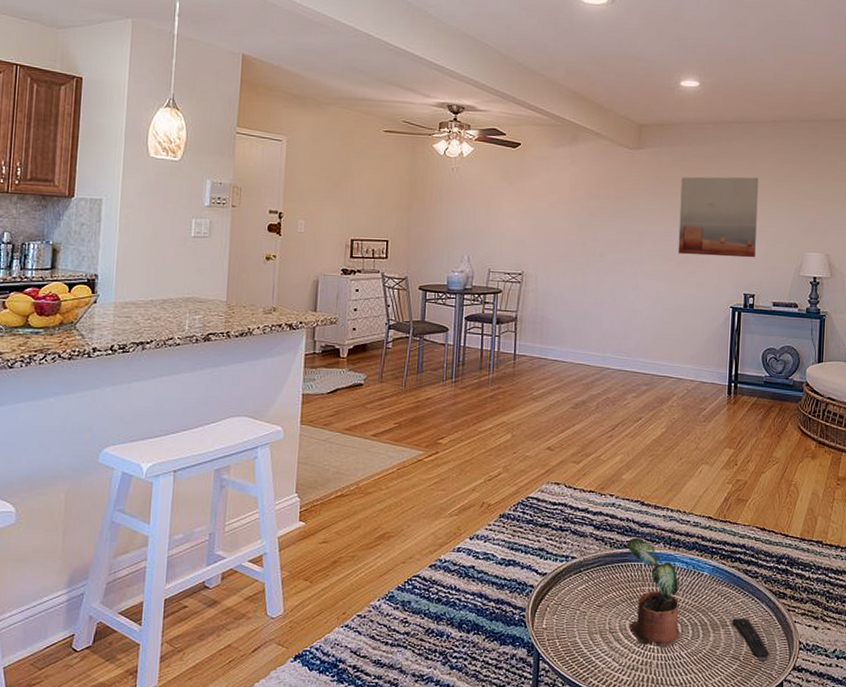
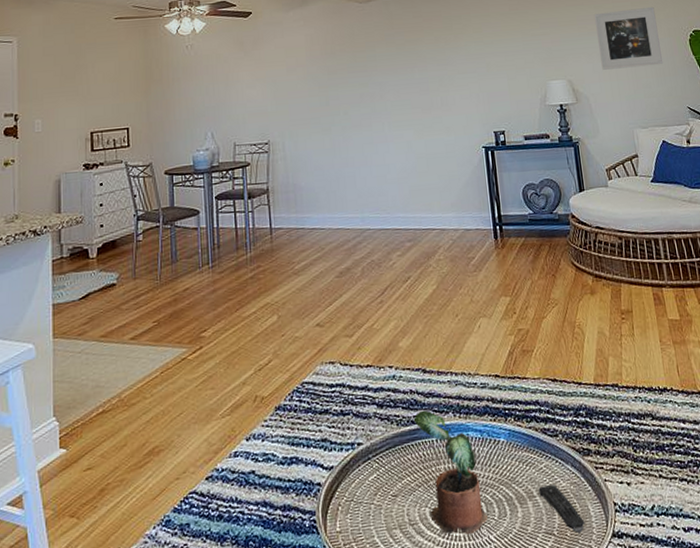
wall art: present [678,177,759,258] -> none [414,14,499,101]

